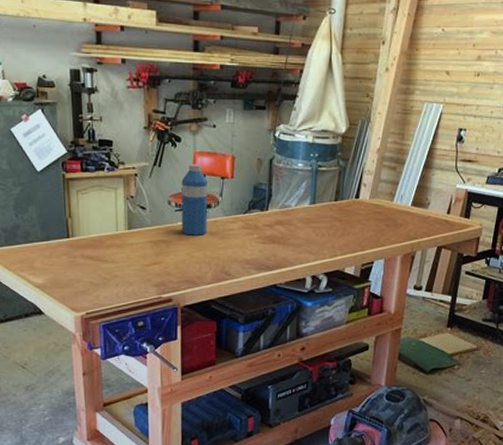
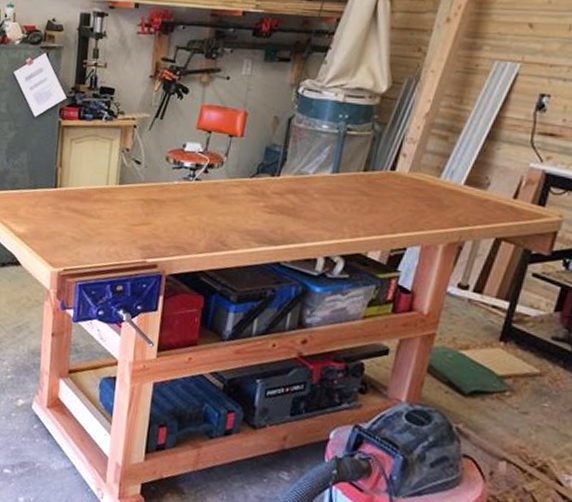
water bottle: present [181,164,208,235] -> none [177,118,213,198]

